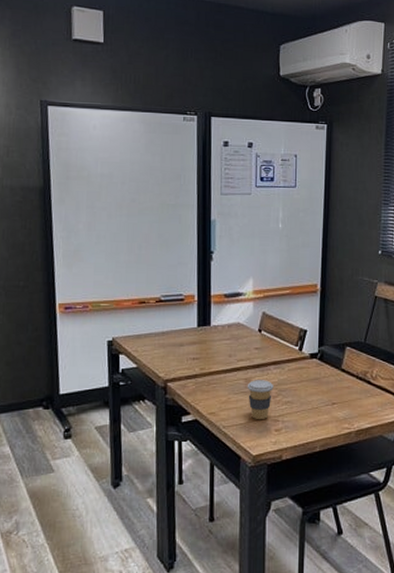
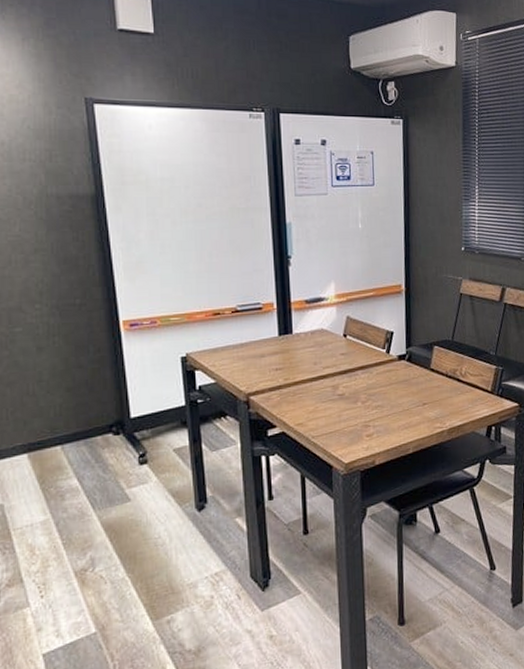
coffee cup: present [247,380,274,420] -> none [335,385,363,427]

